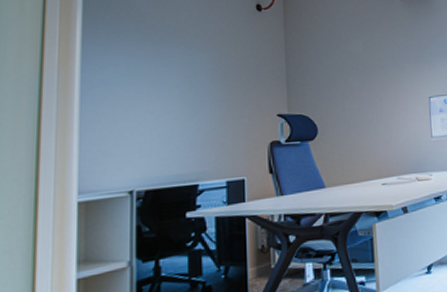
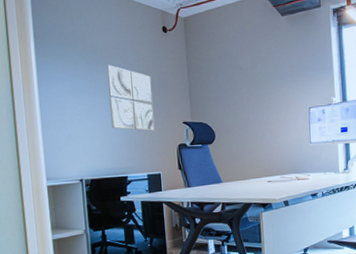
wall art: none [180,46,240,127] -> present [106,65,155,132]

